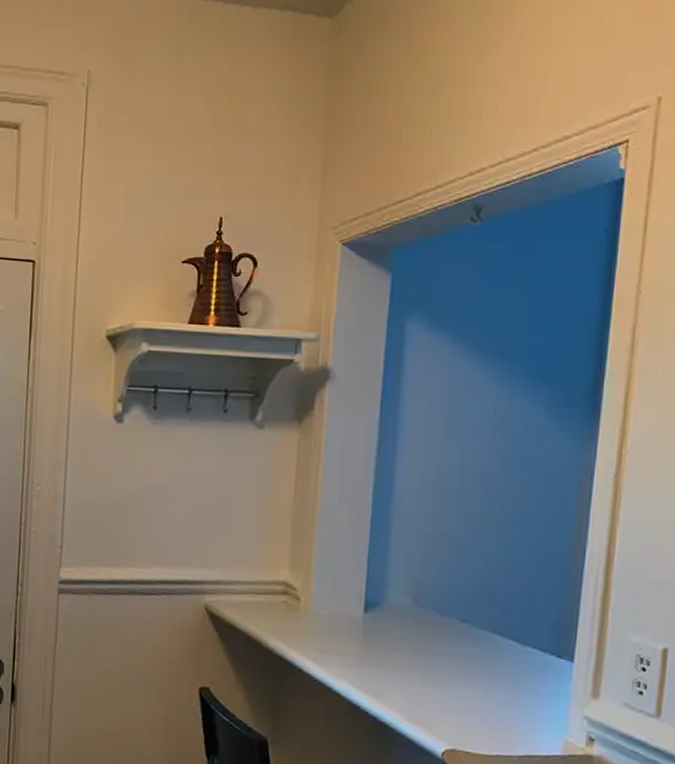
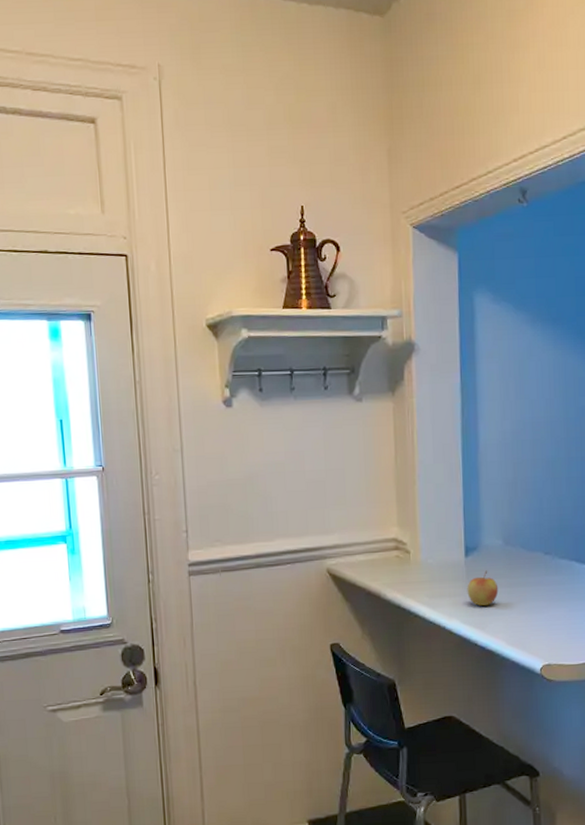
apple: none [362,631,401,671] -> present [467,570,499,606]

